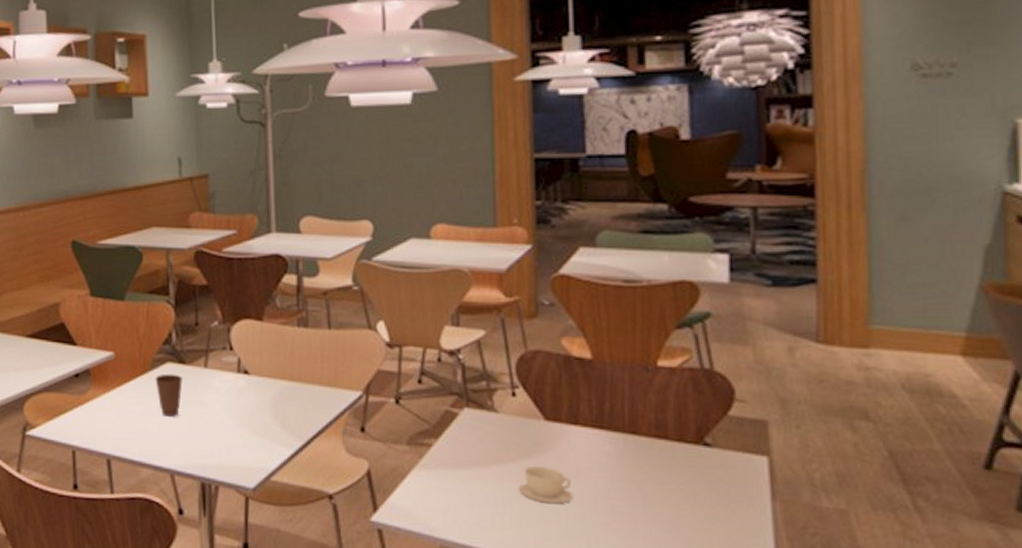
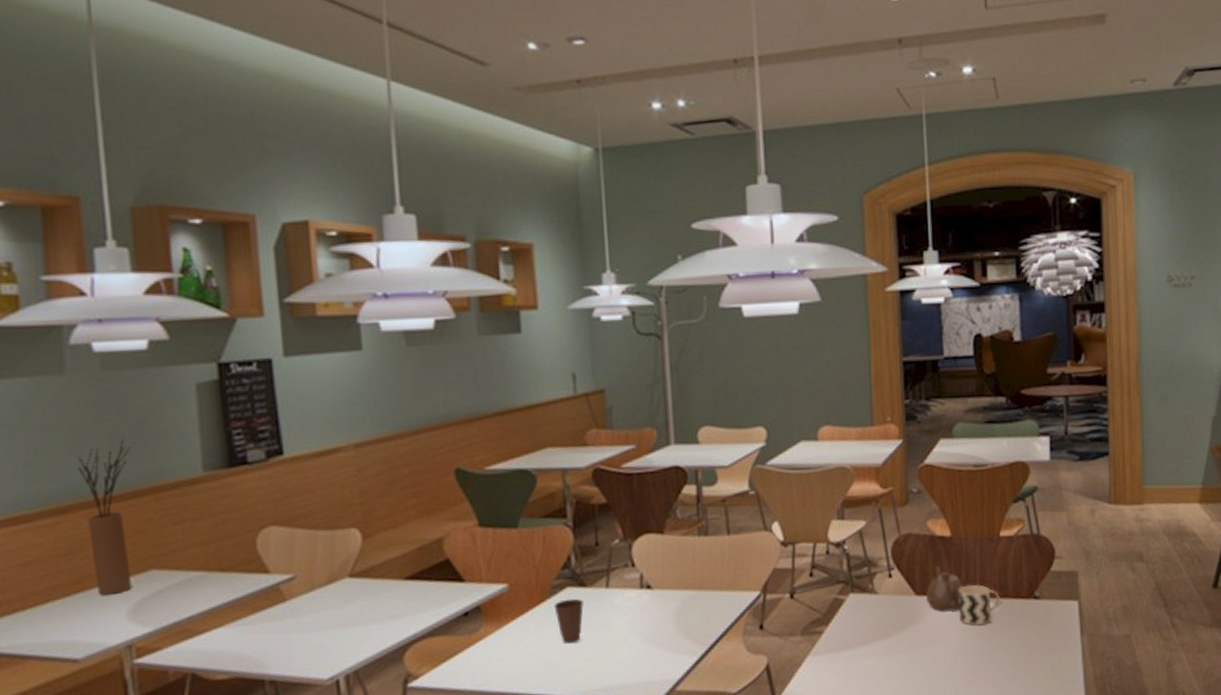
teacup: present [519,466,573,503] -> none [896,636,938,668]
teapot: none [557,390,608,444] -> present [925,565,964,611]
cup: none [599,417,656,466] -> present [958,584,1000,625]

